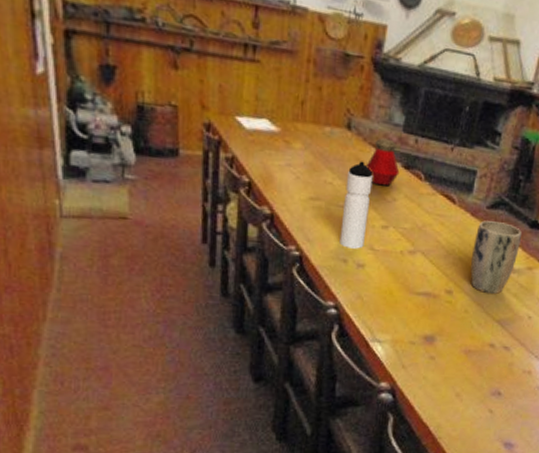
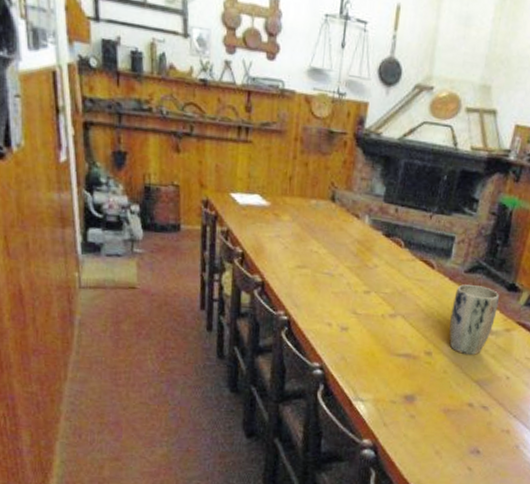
water bottle: present [339,161,373,249] -> none [324,230,356,313]
bottle: present [366,138,400,187] -> none [350,208,381,254]

